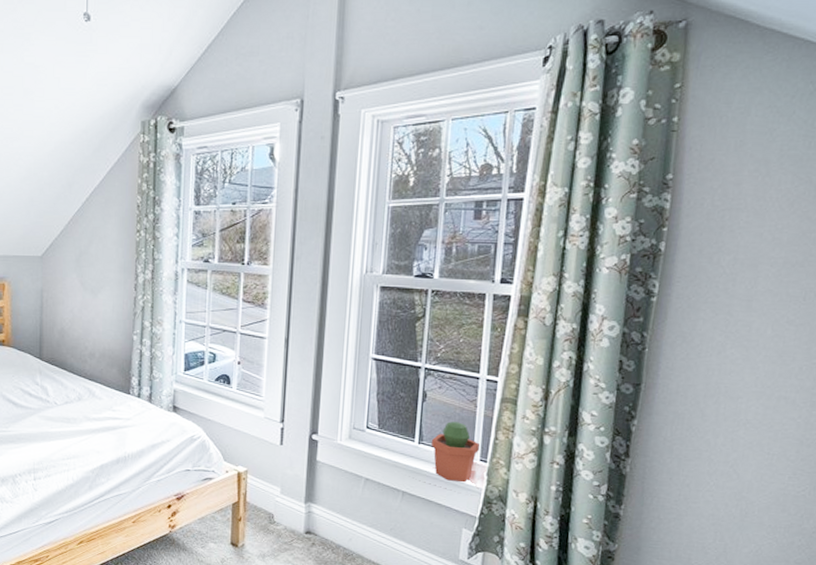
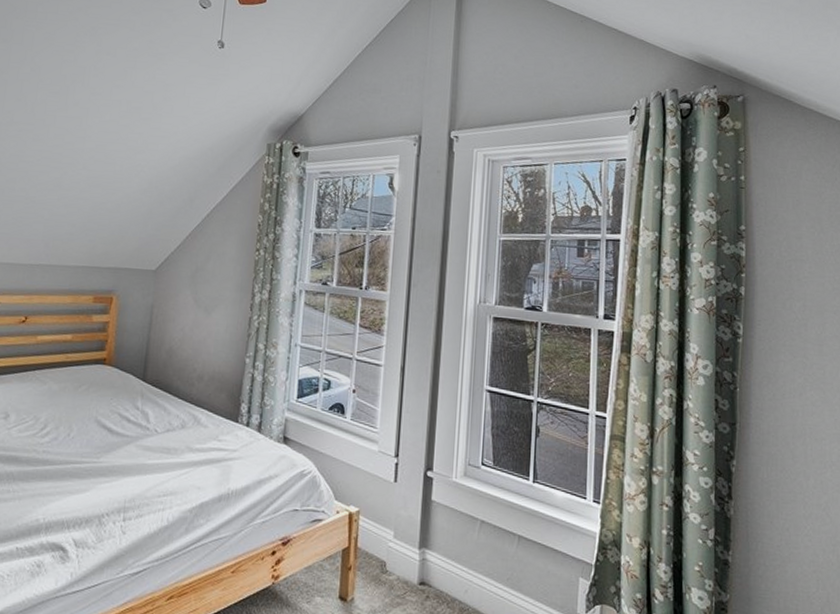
succulent plant: present [432,421,479,483] -> none [546,459,592,526]

